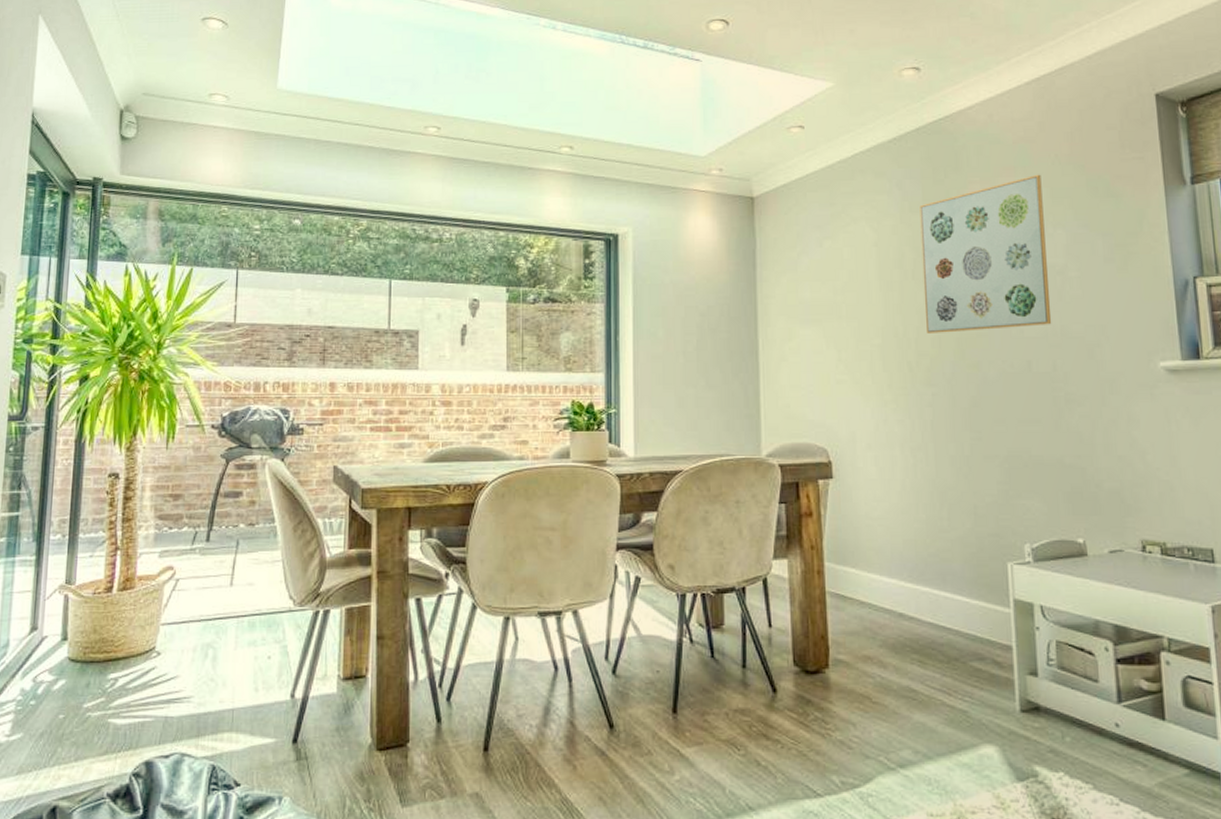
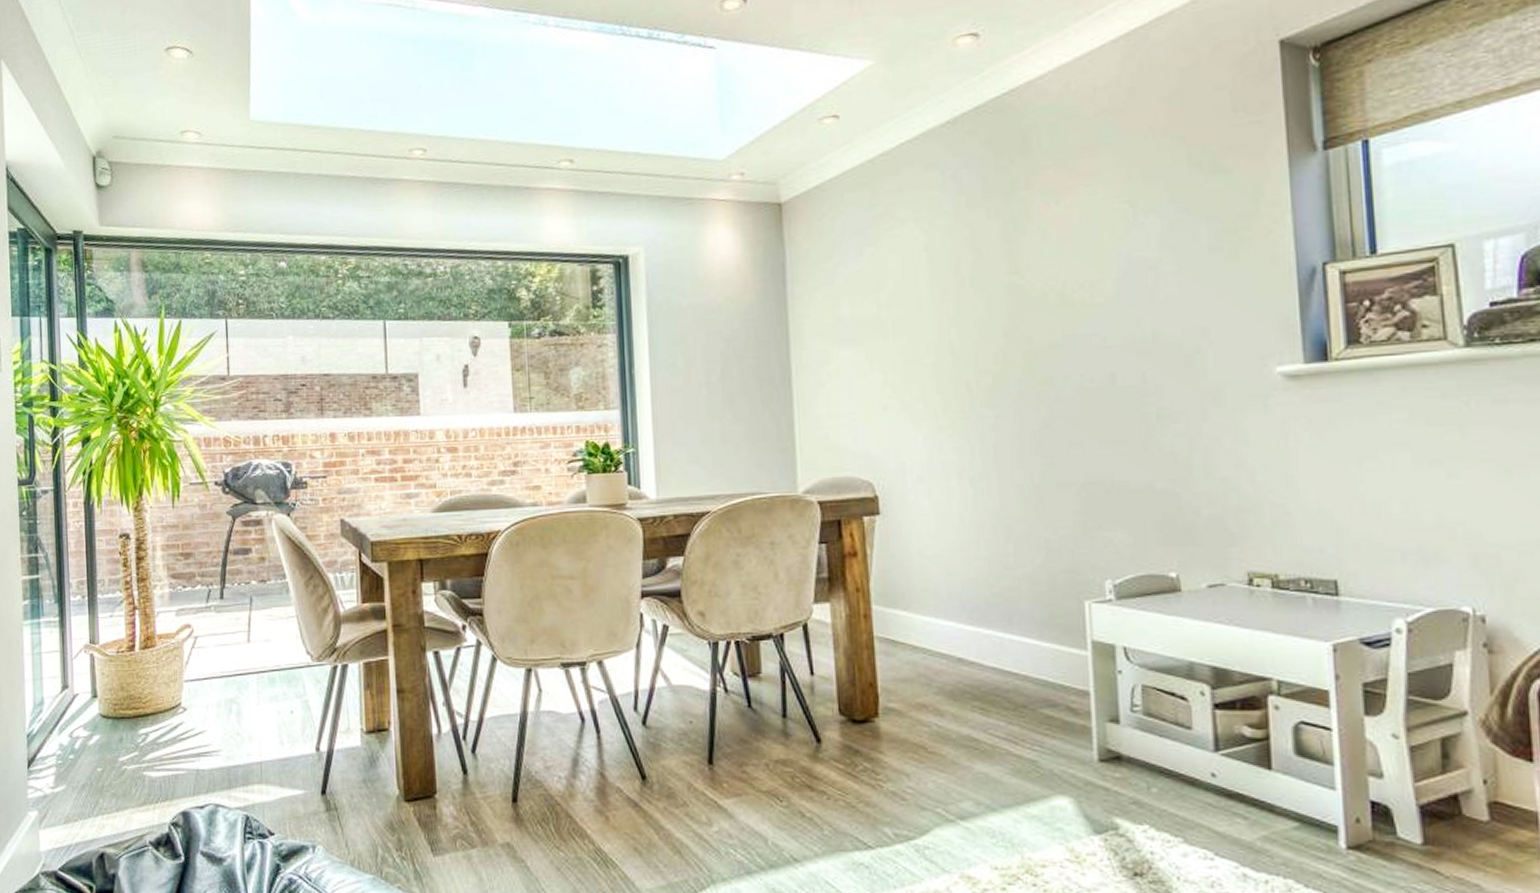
wall art: present [919,174,1052,333] -> none [979,151,1142,348]

